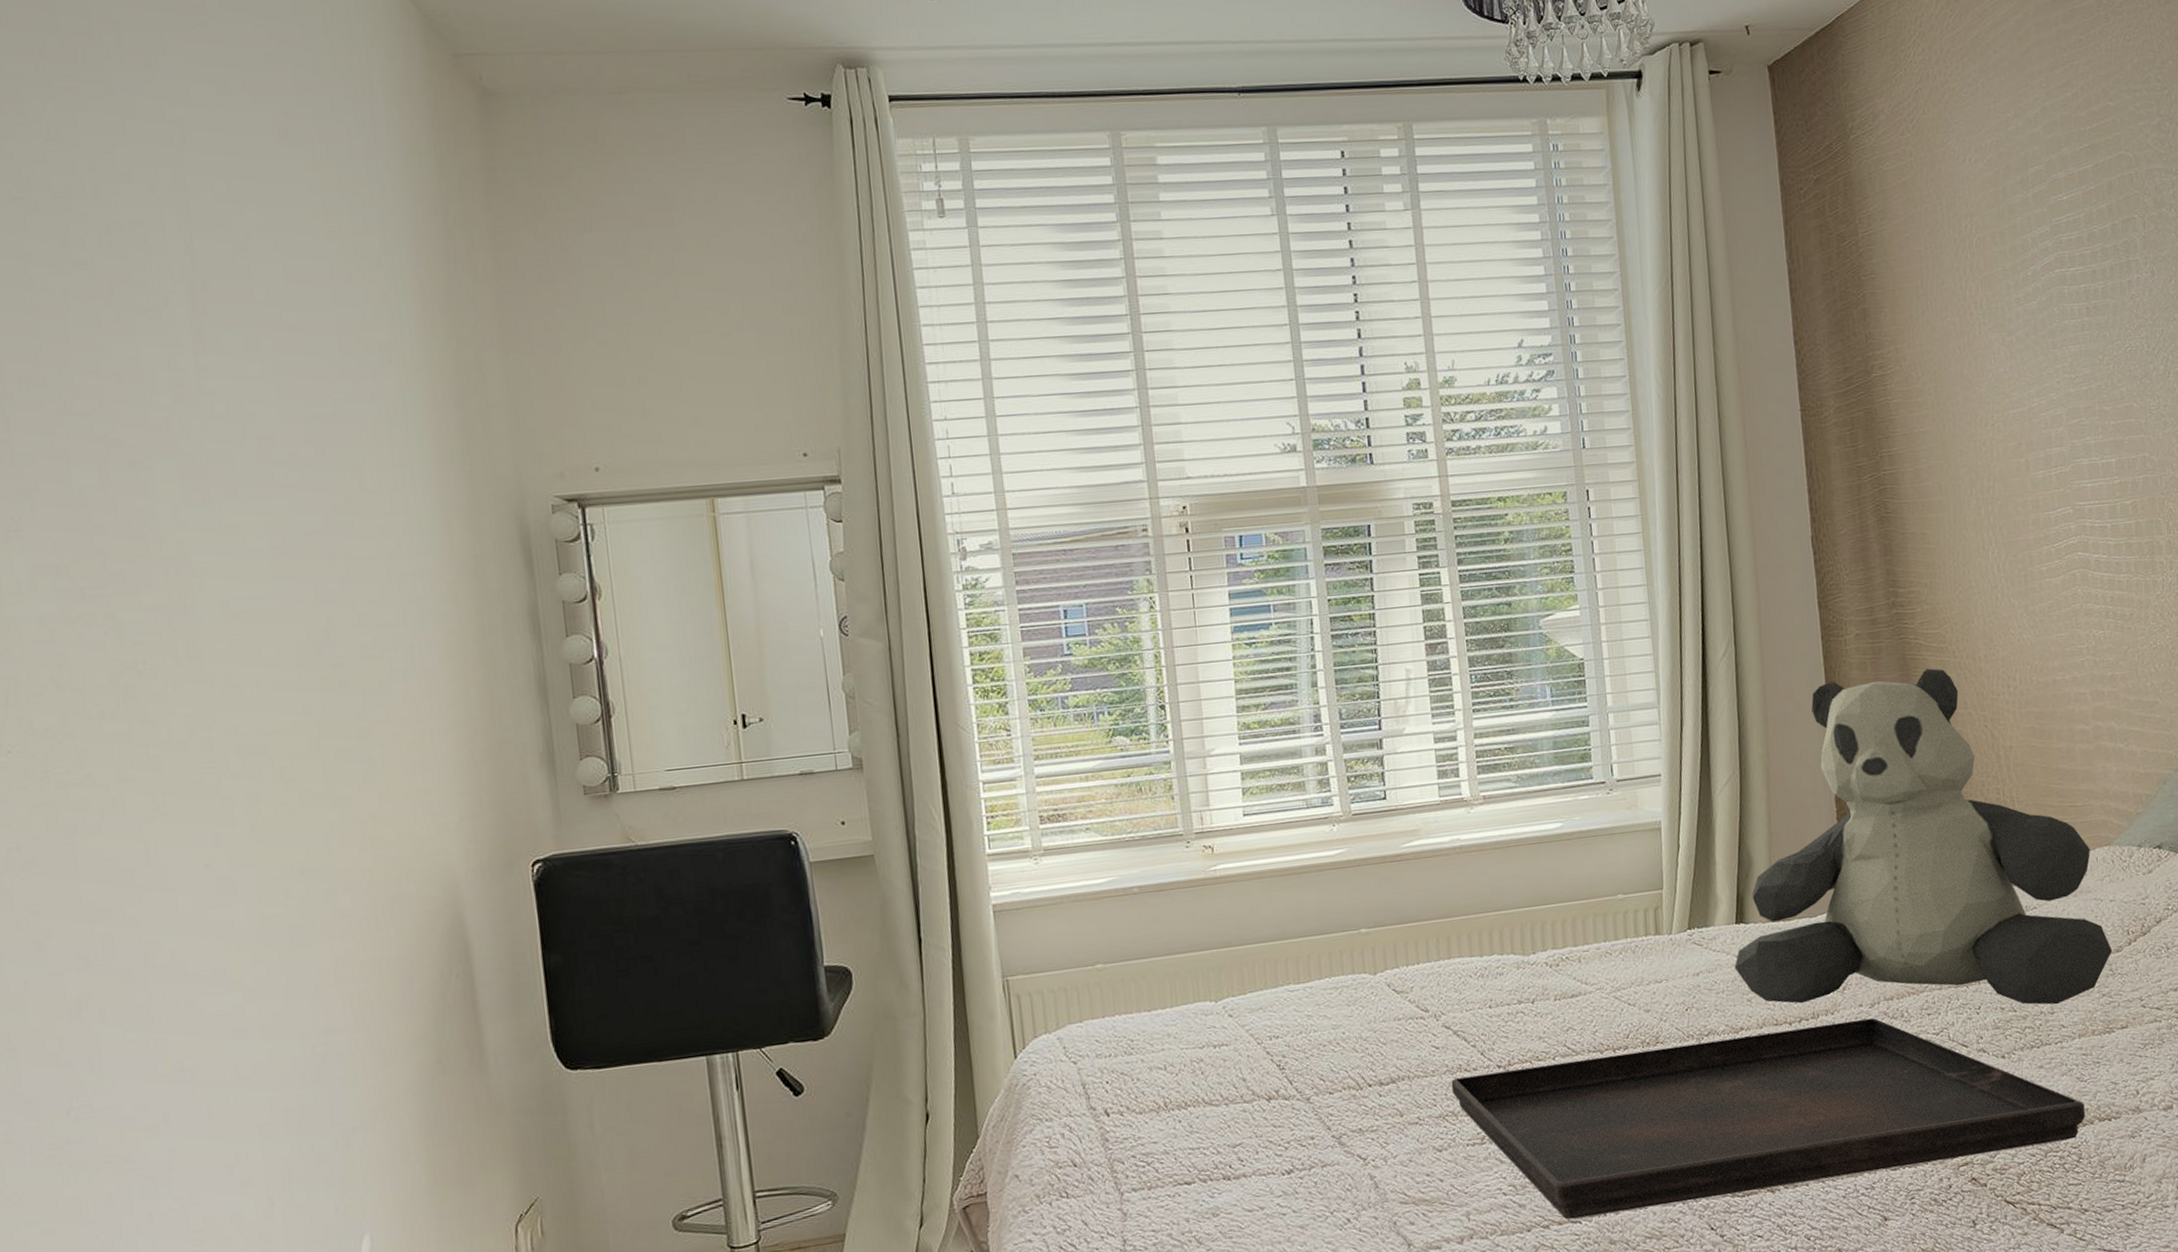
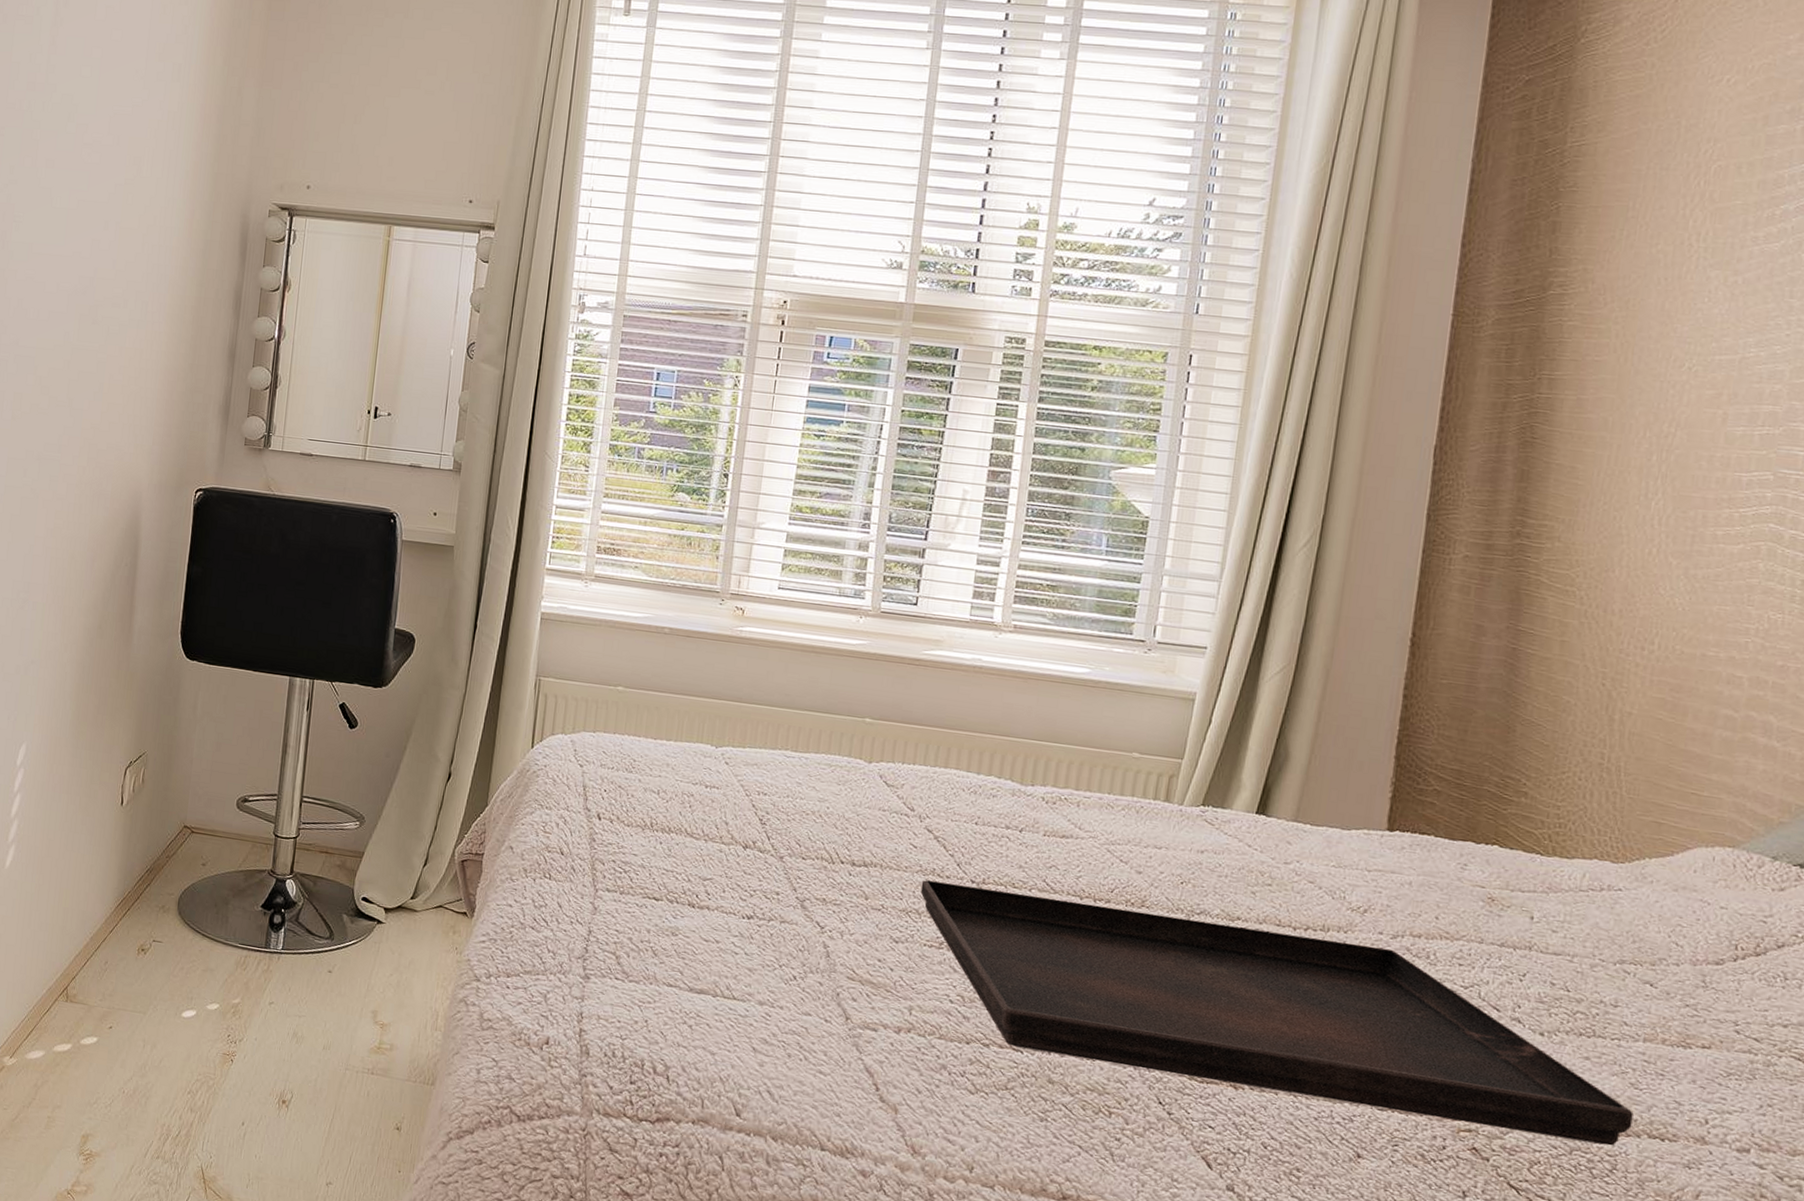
teddy bear: present [1734,668,2113,1005] -> none [1244,597,1711,999]

